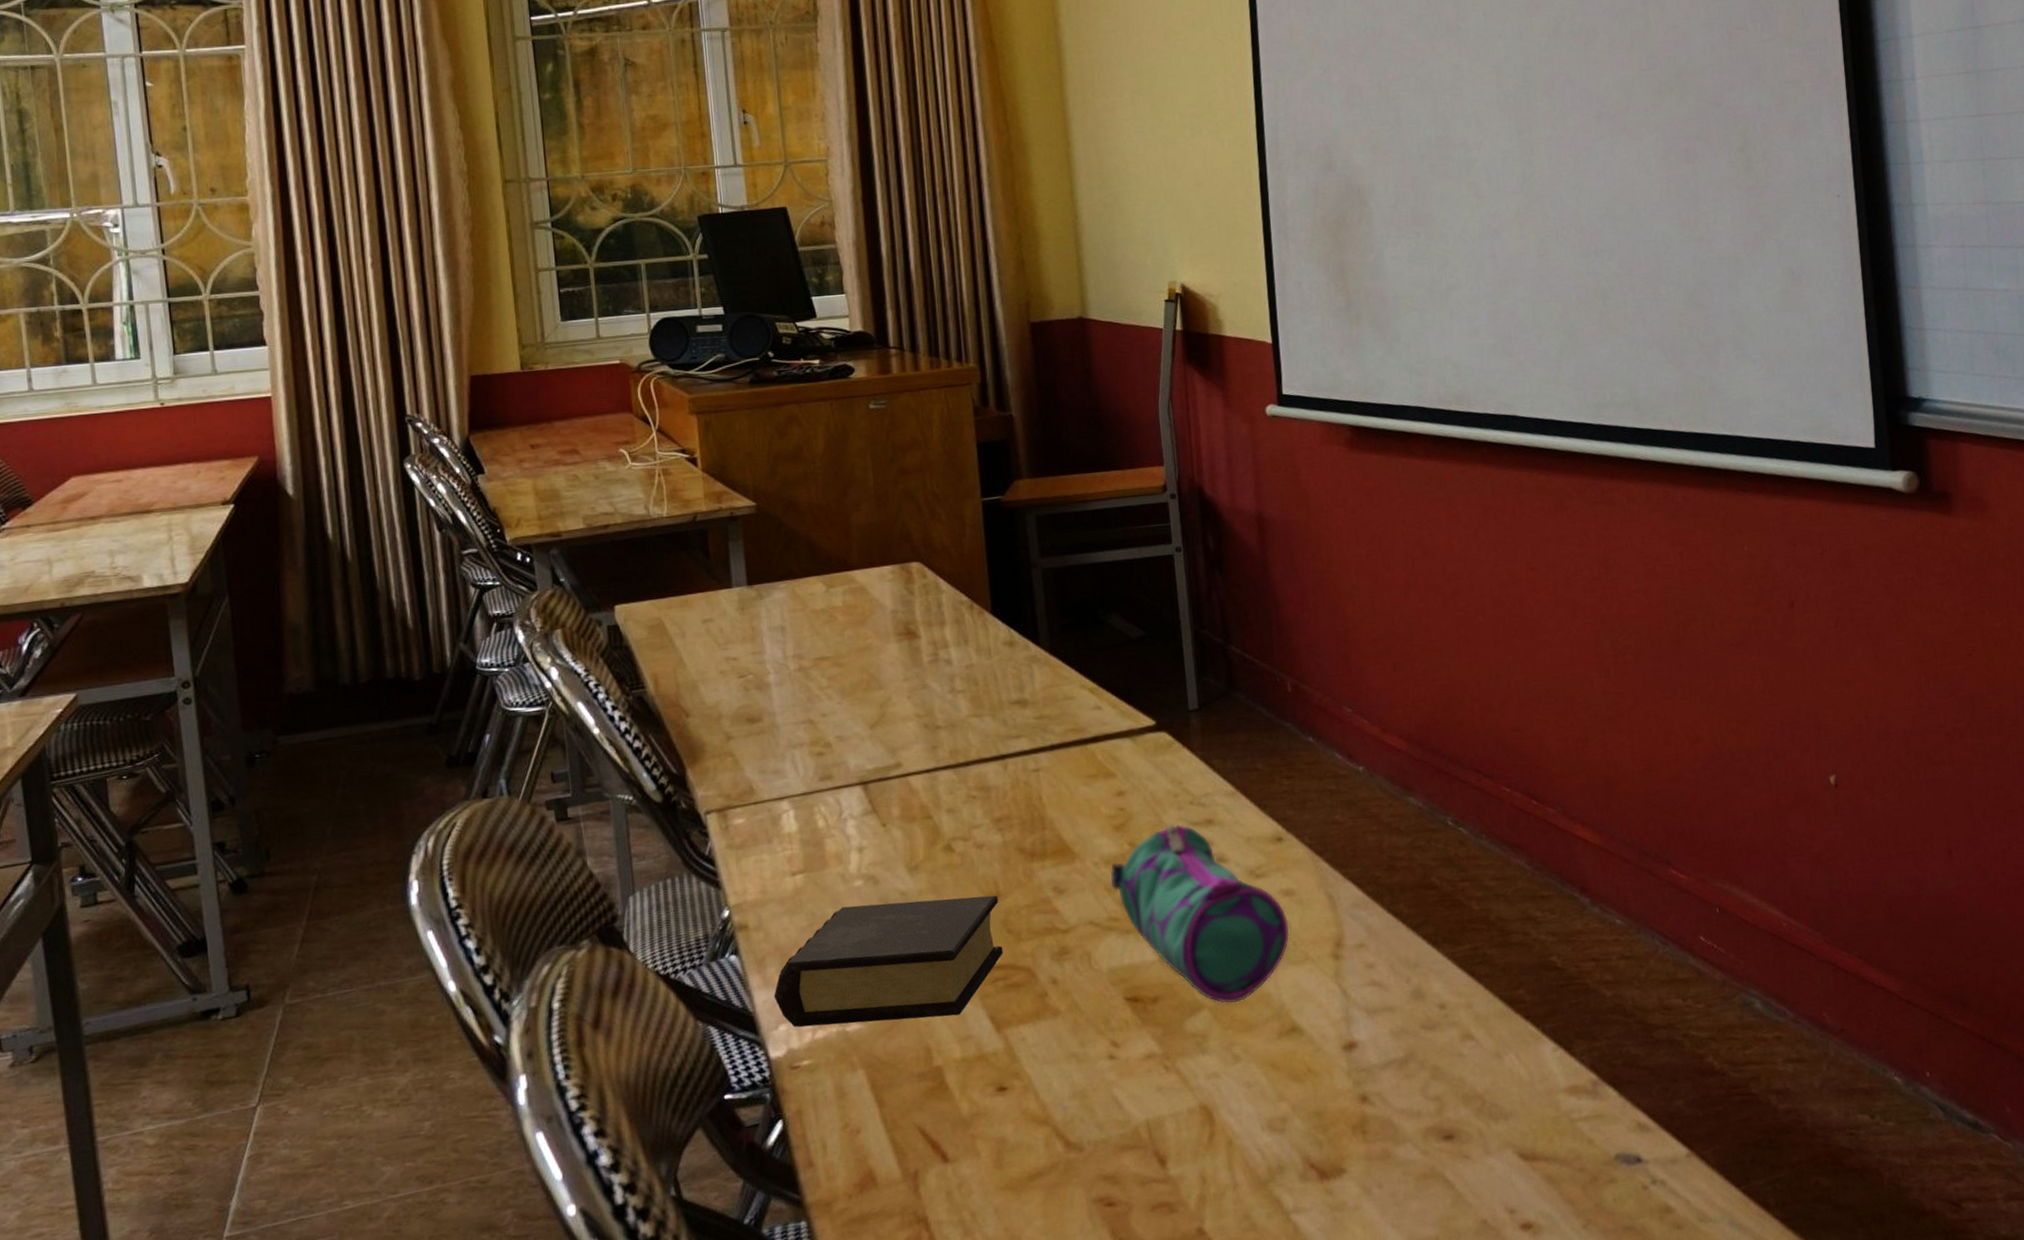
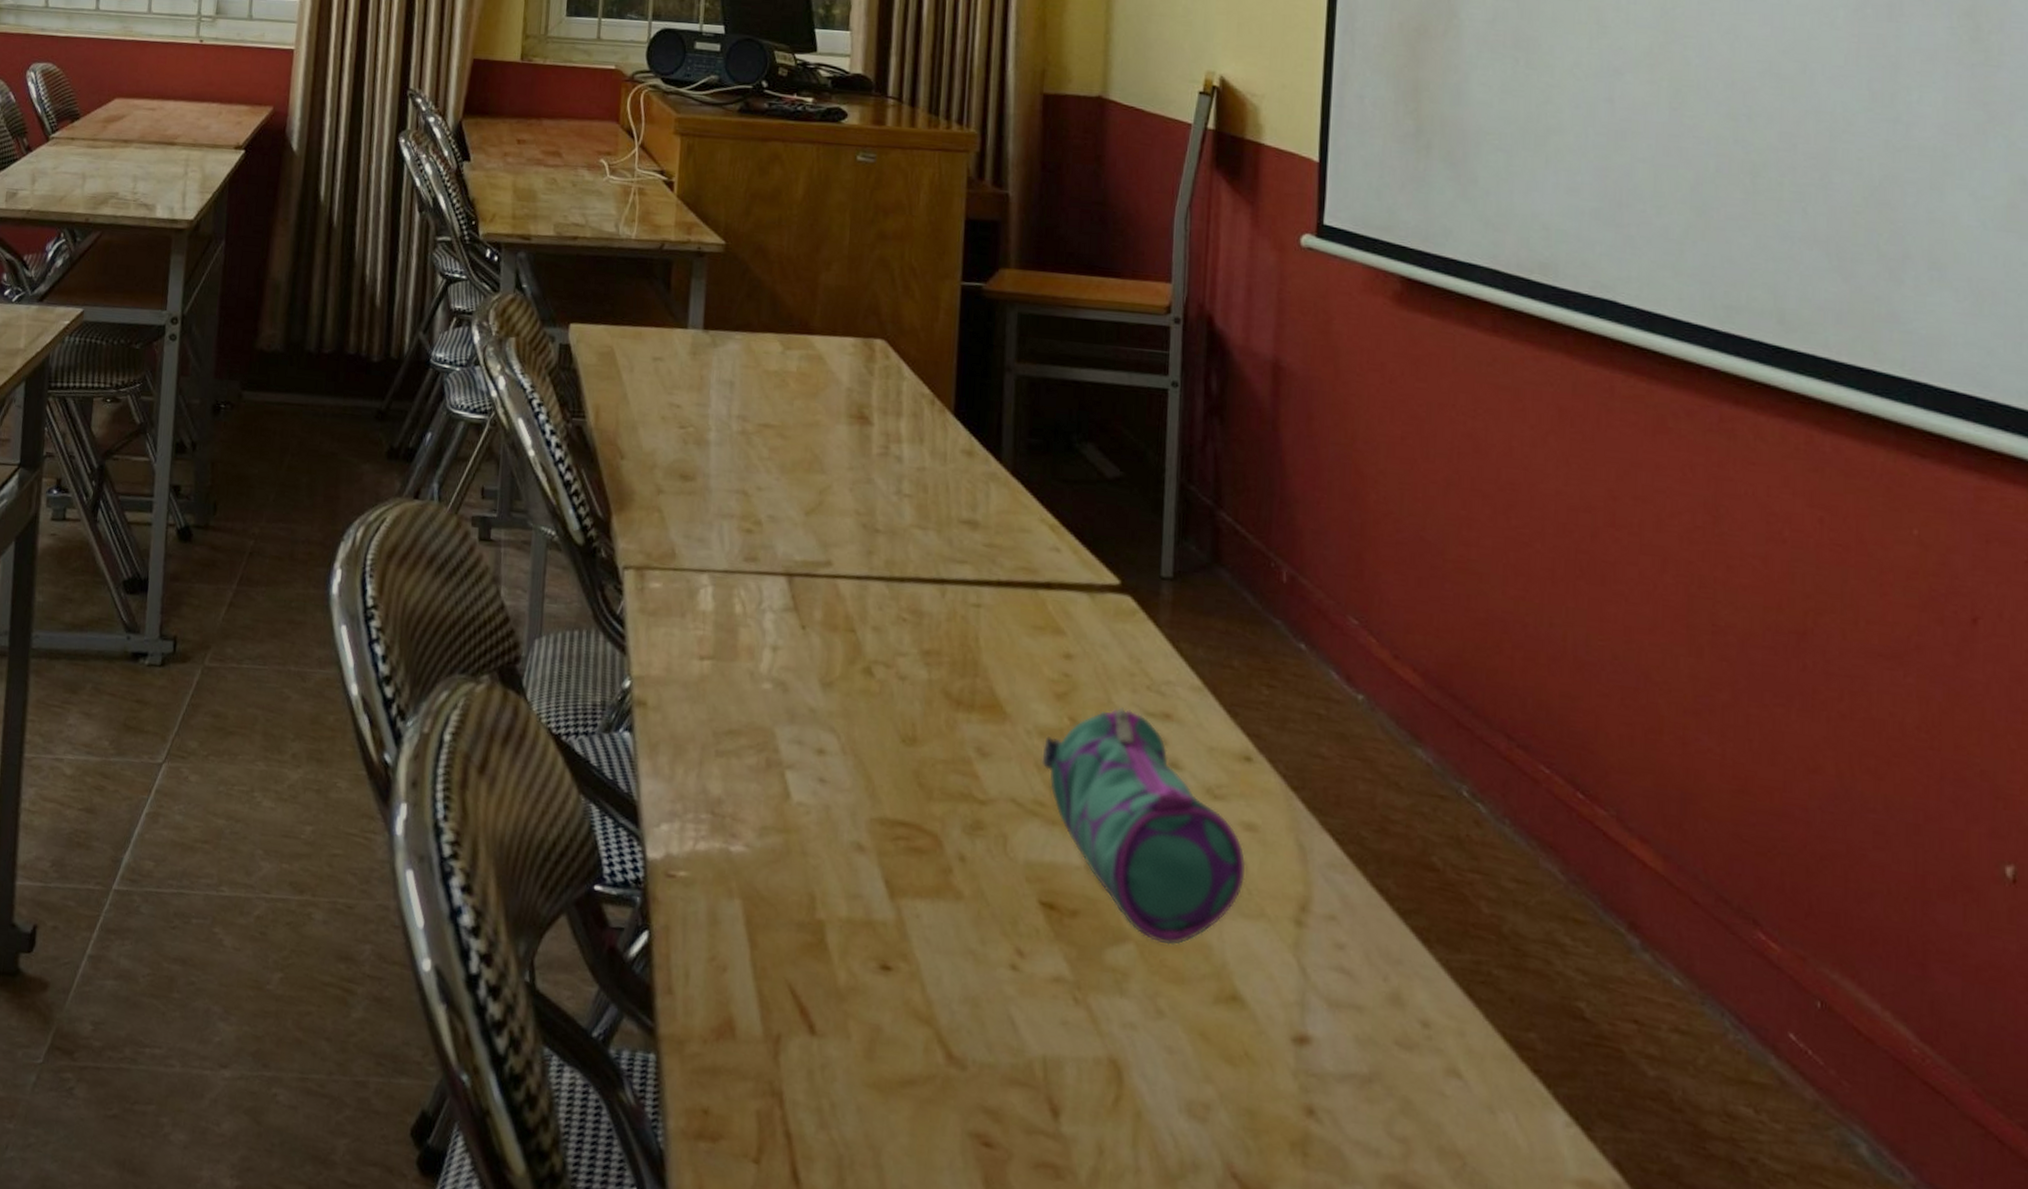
book: present [773,895,1003,1027] -> none [661,708,914,868]

